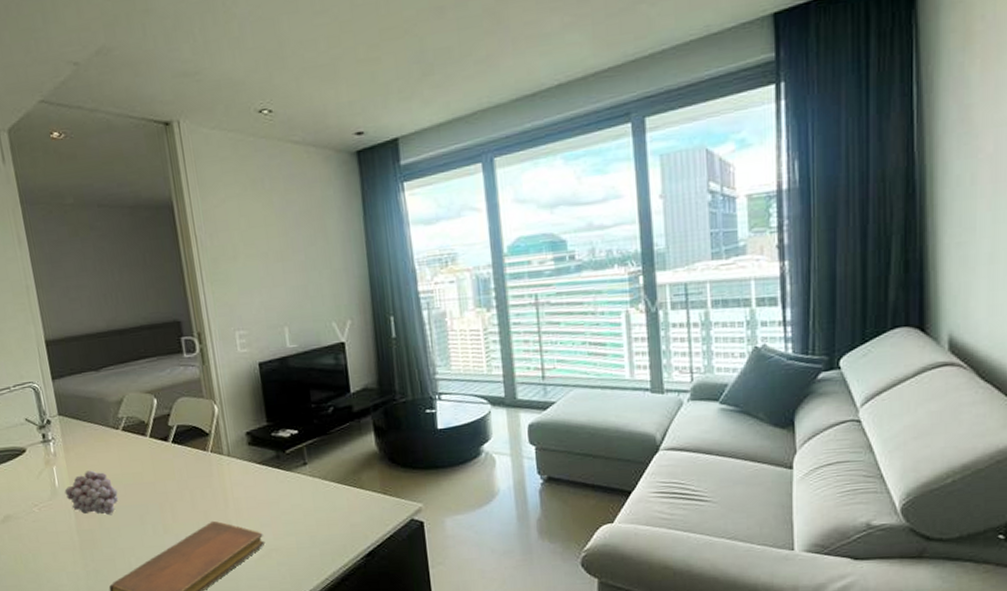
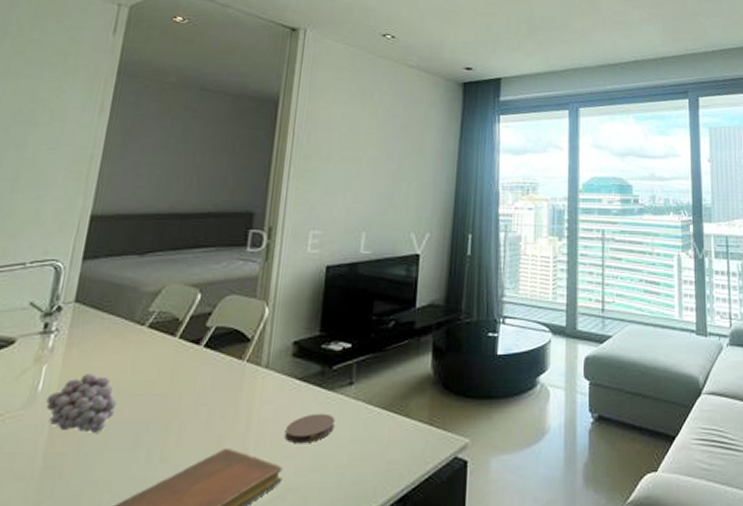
coaster: none [257,489,299,515] -> present [284,413,335,444]

